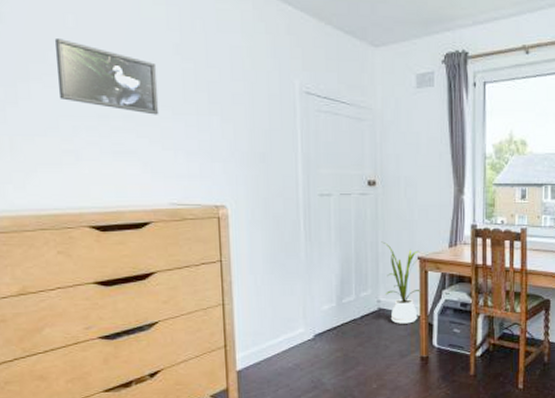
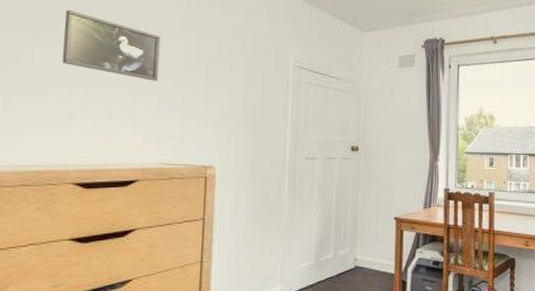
house plant: present [381,241,421,324] -> none [361,202,396,282]

